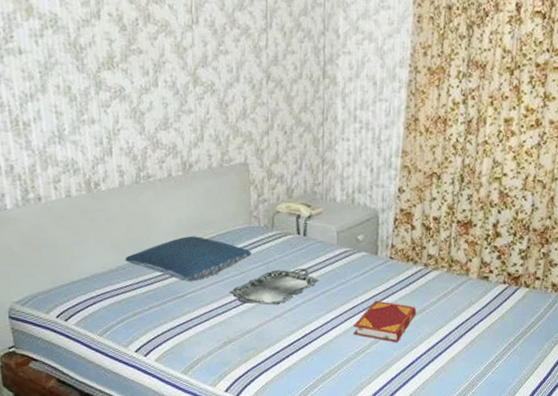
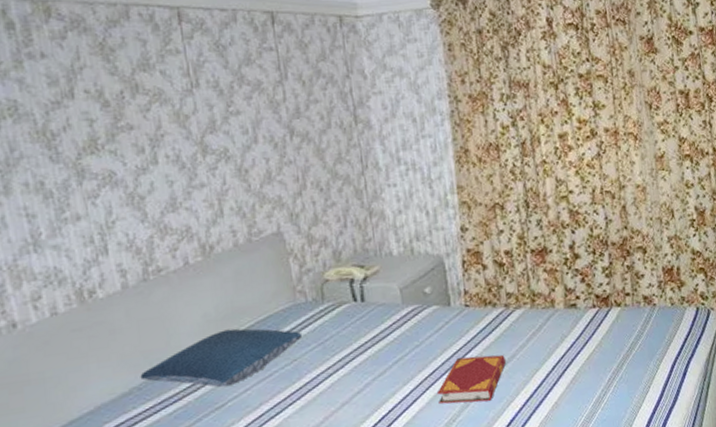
serving tray: present [230,268,318,305] -> none [282,339,387,397]

